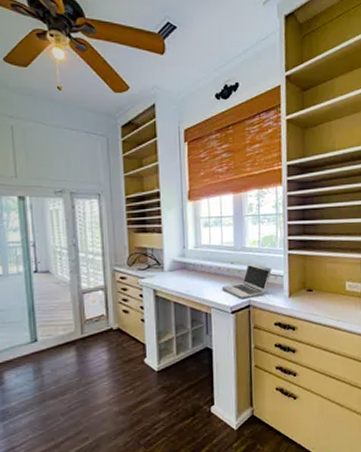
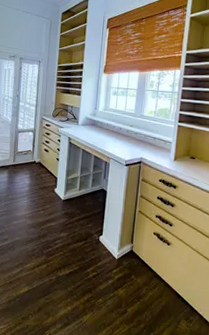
laptop: present [221,263,272,299] -> none [120,128,163,156]

